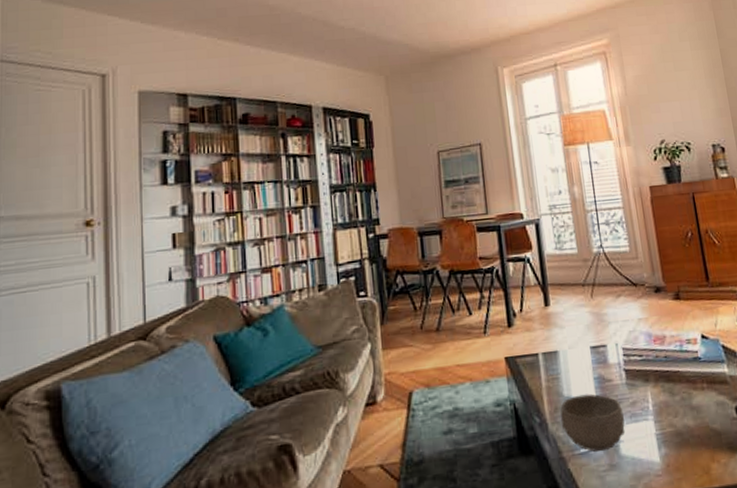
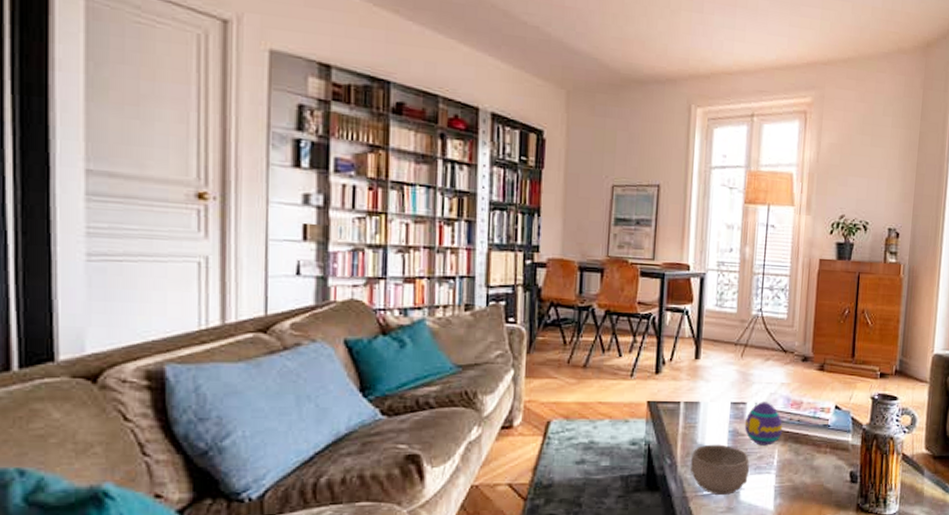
decorative egg: none [608,341,651,390] -> present [744,402,783,446]

